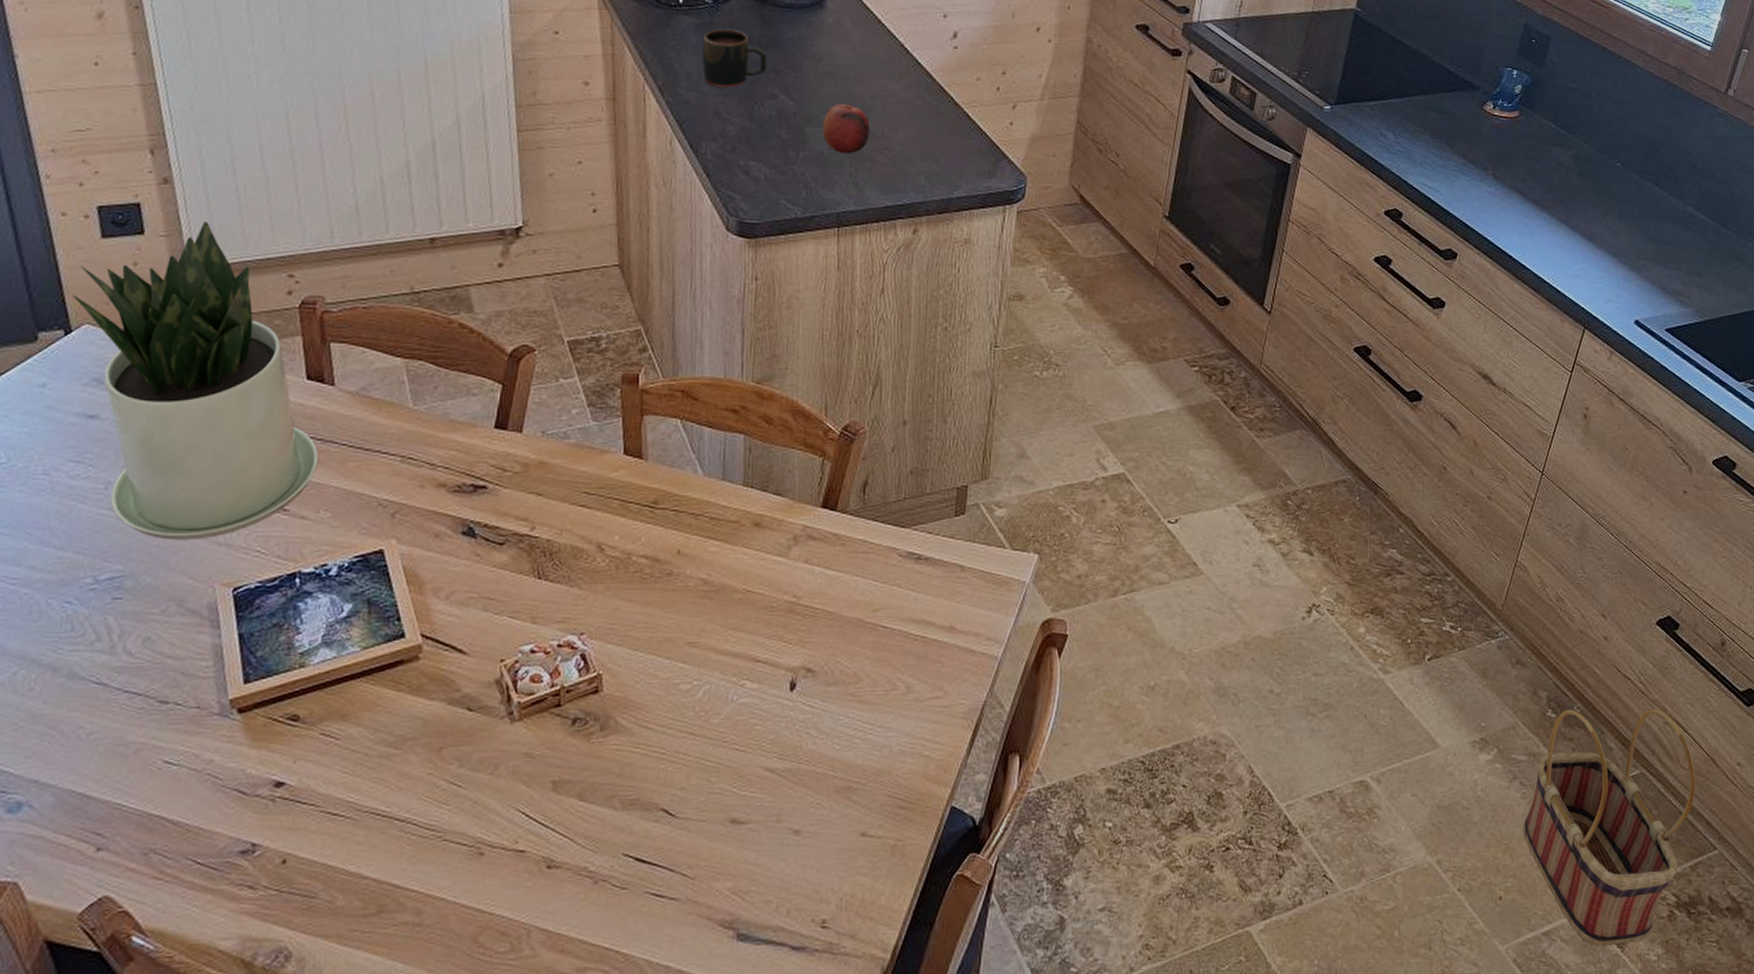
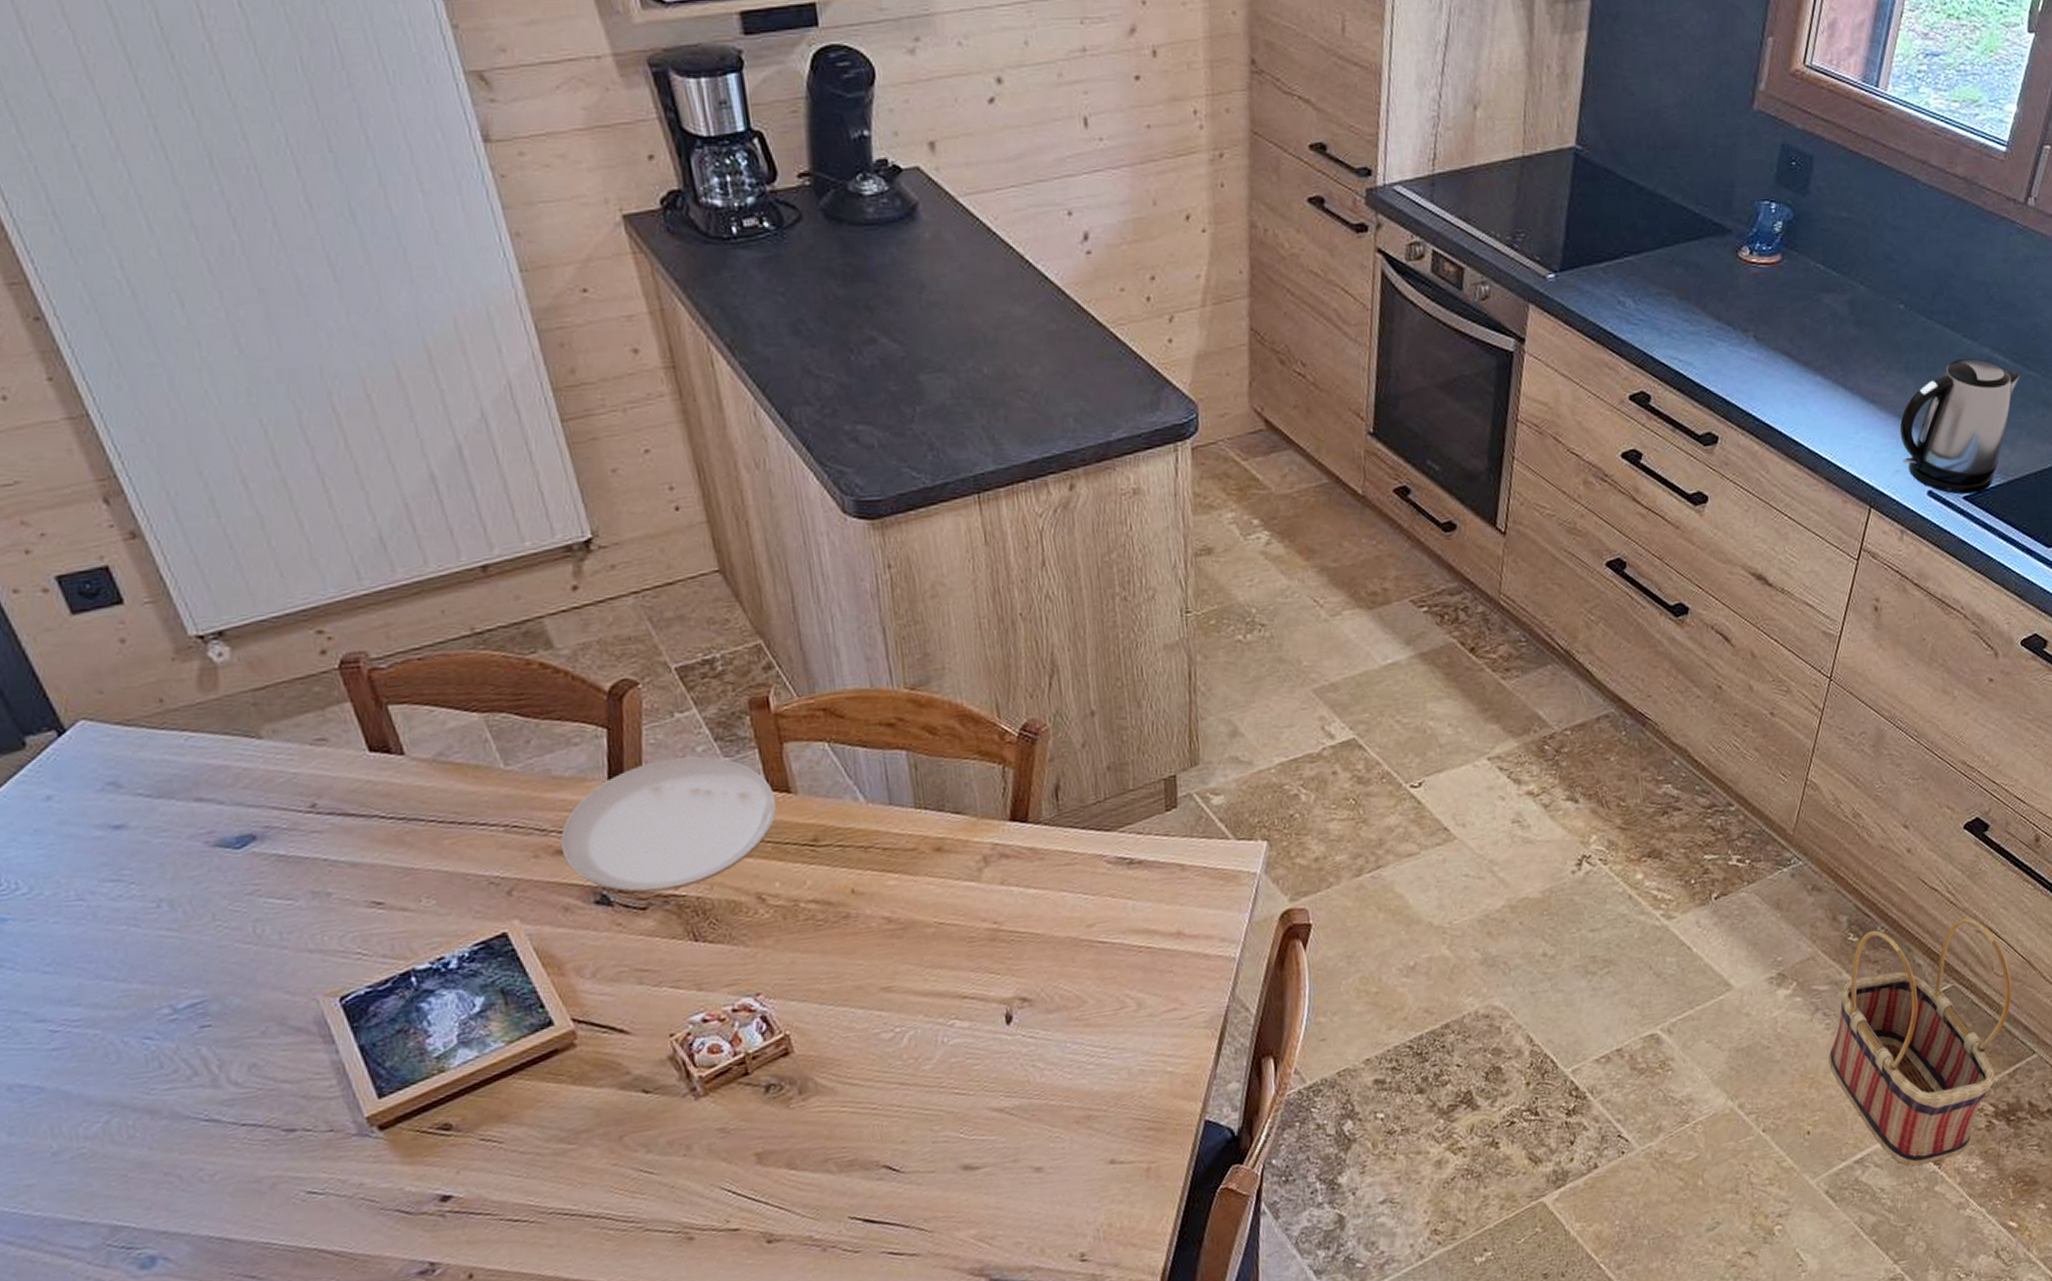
planter: present [73,222,319,540] -> none [54,579,406,955]
plate: none [444,416,629,530] -> present [561,756,777,893]
mug: present [701,28,767,88] -> none [771,260,858,337]
fruit: present [822,103,870,154] -> none [938,339,999,402]
kettle: none [1612,213,1718,328] -> present [1899,358,2020,495]

